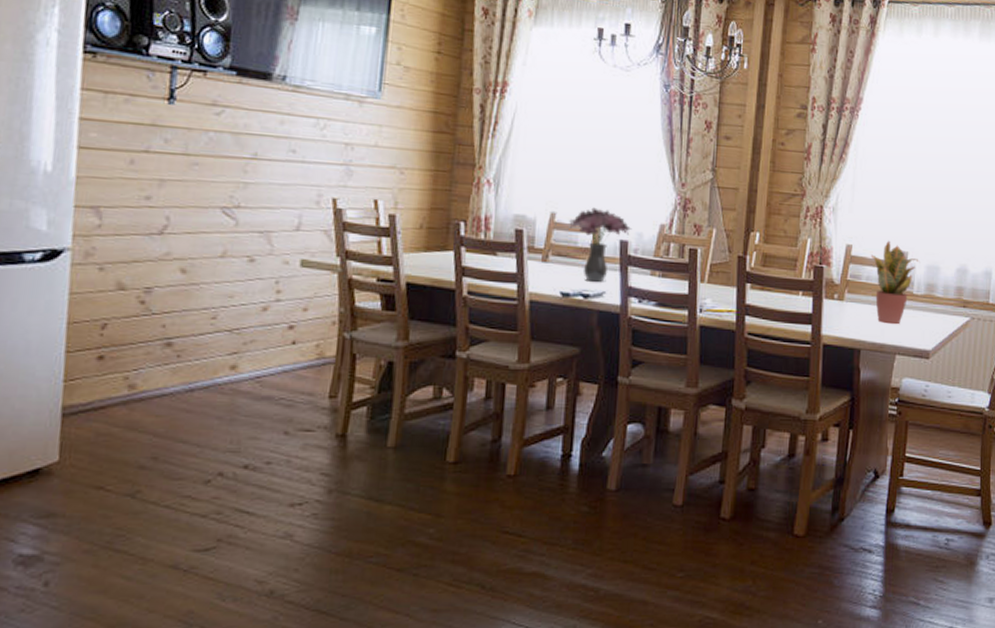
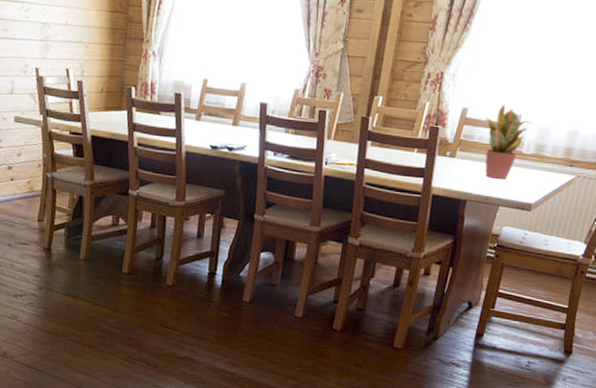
flower arrangement: present [569,207,632,283] -> none [218,74,271,139]

